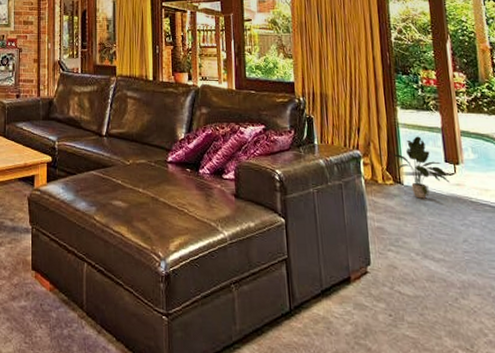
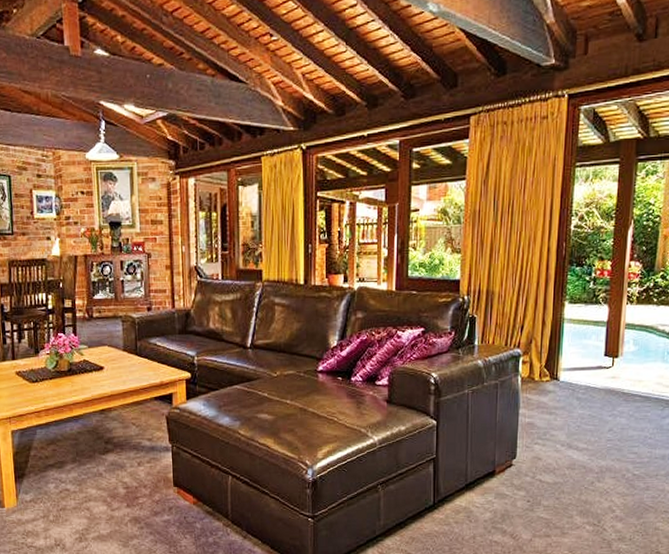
potted plant: present [390,136,451,199] -> none [551,331,606,393]

